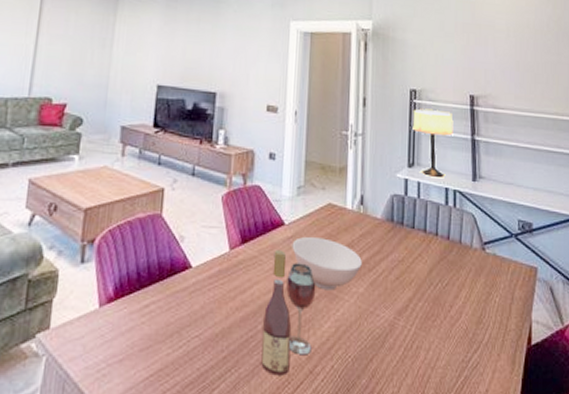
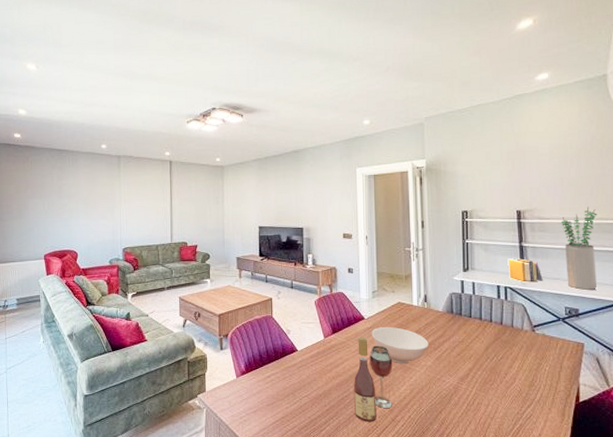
table lamp: present [412,109,453,177] -> none [465,226,503,277]
books: none [459,154,495,186] -> present [509,258,543,281]
vase: none [517,98,553,200] -> present [562,207,597,290]

